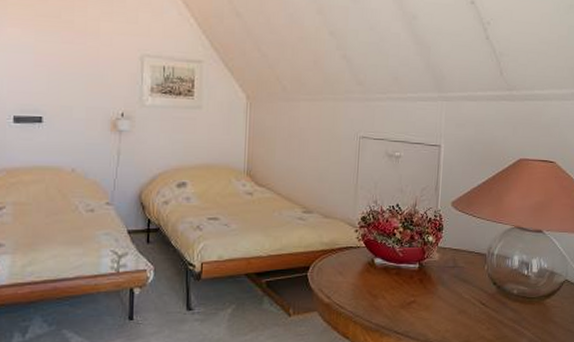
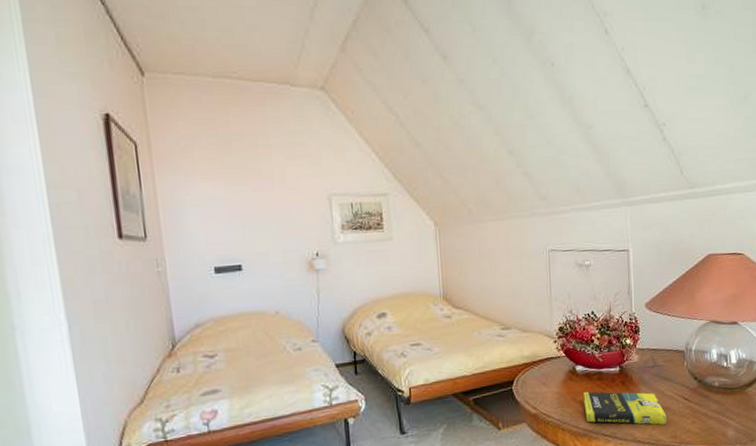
book: none [379,286,462,329] -> present [583,391,667,425]

